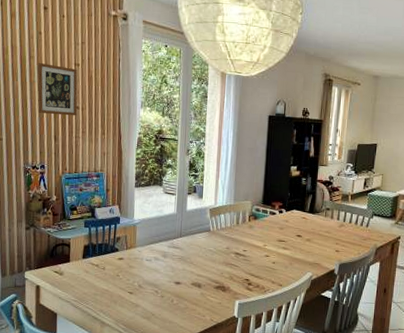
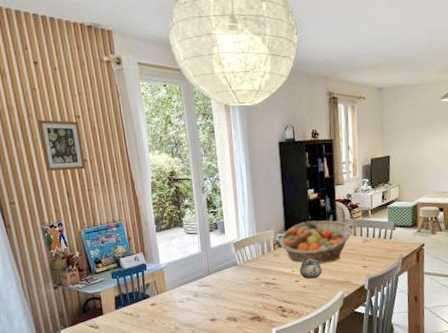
fruit basket: none [255,197,329,242] -> present [279,220,352,263]
teapot: none [271,235,294,256] -> present [300,259,322,279]

